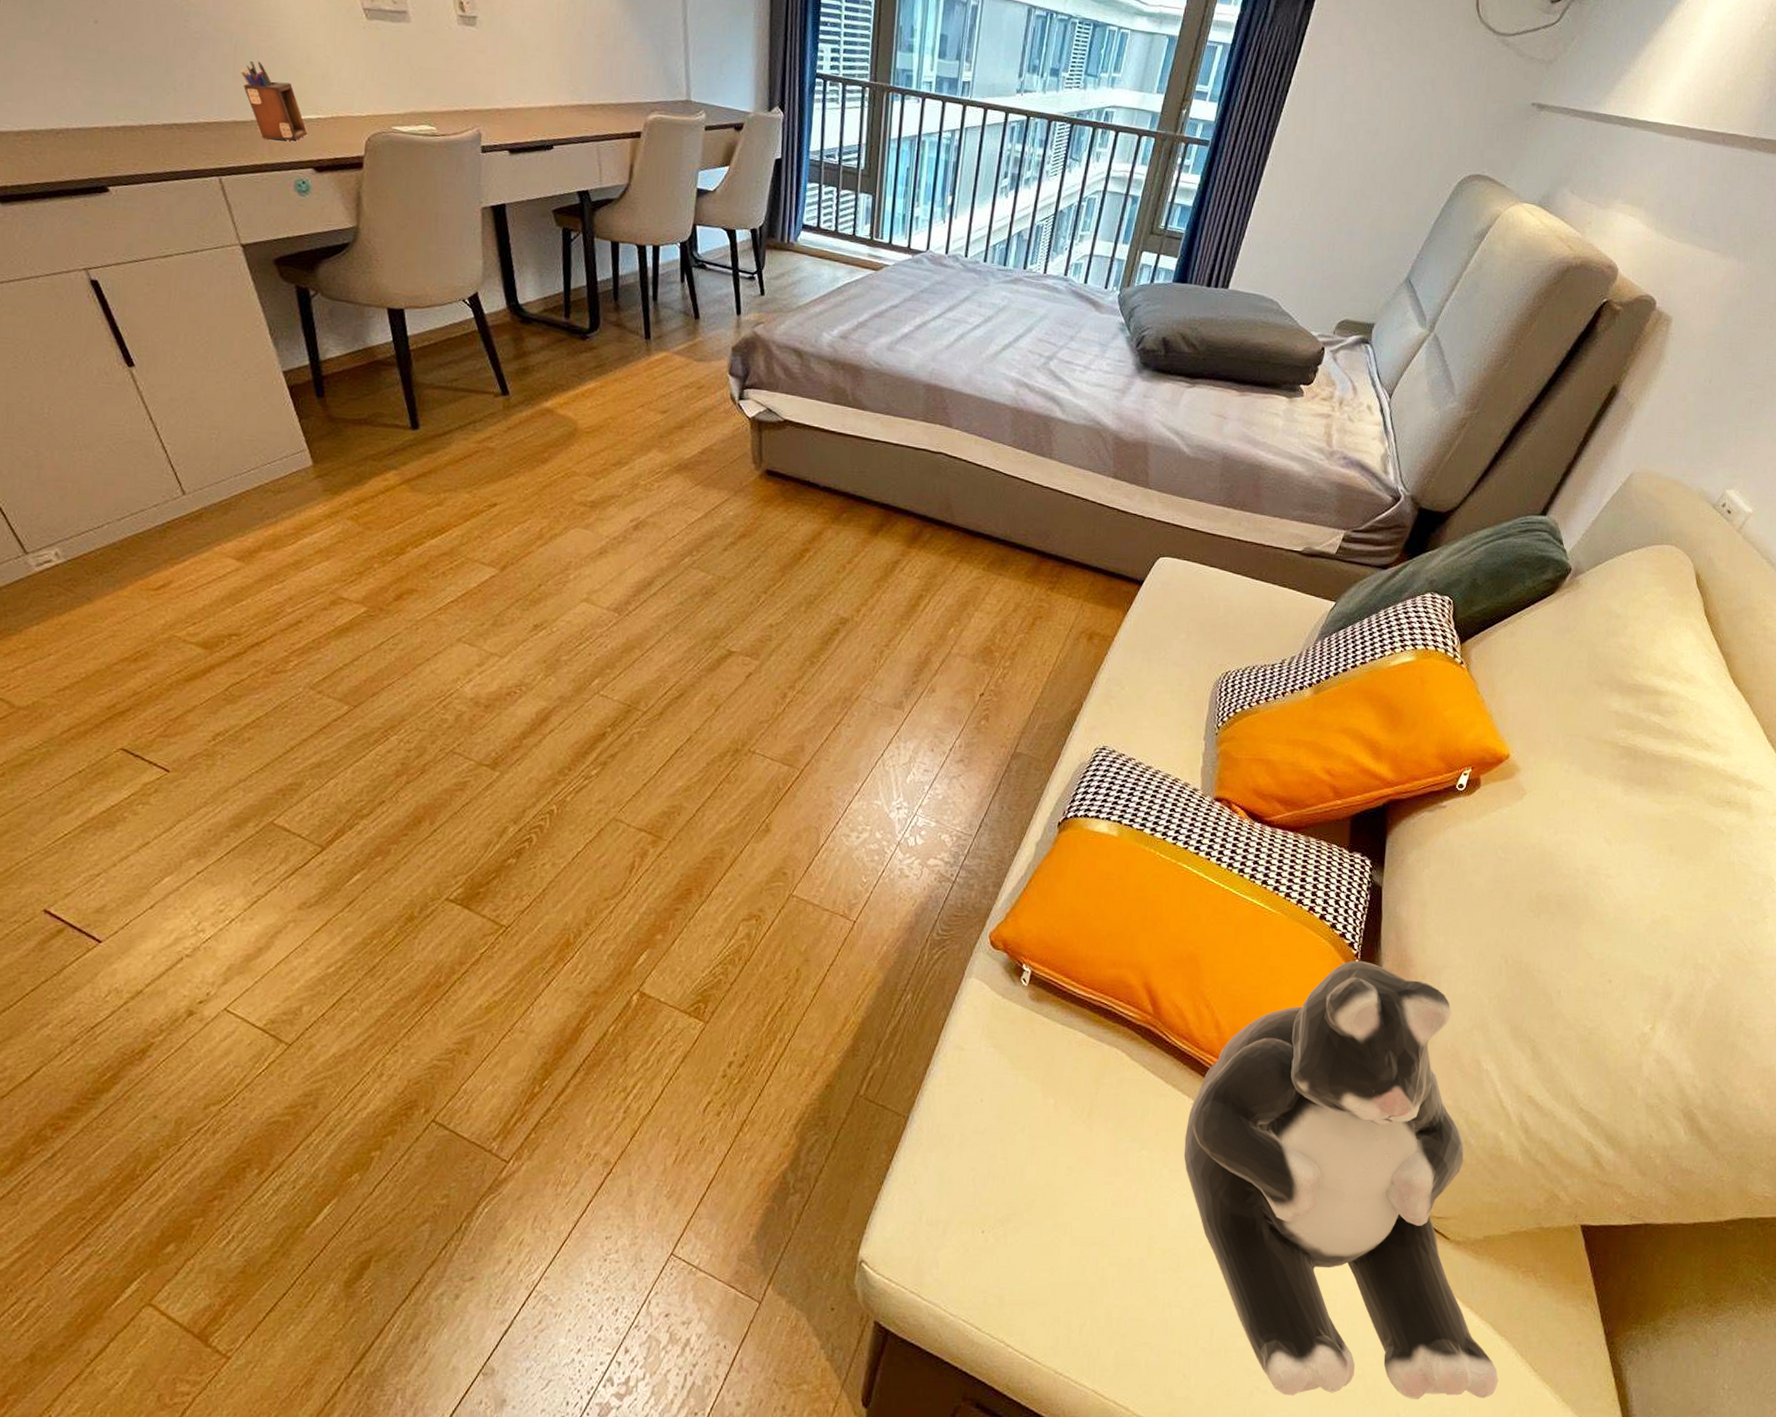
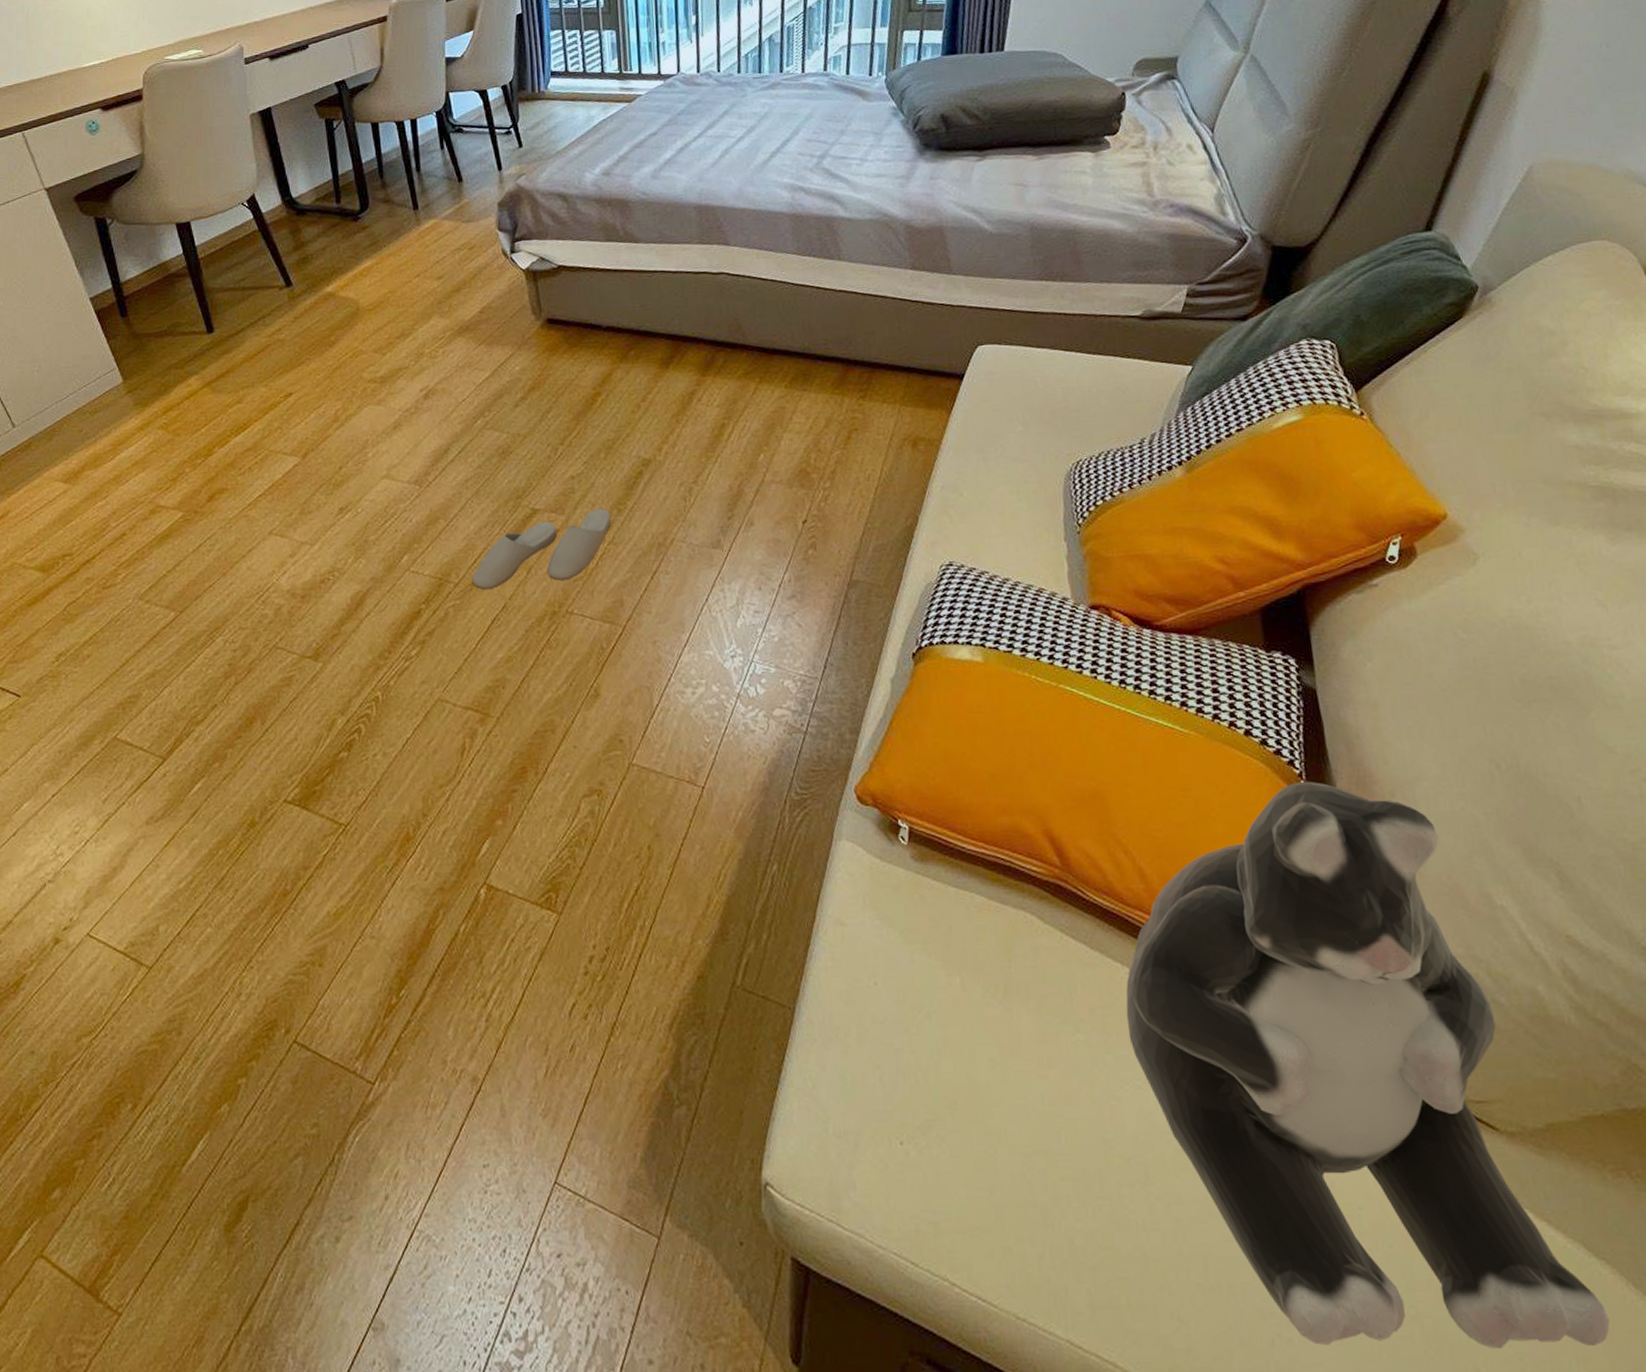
desk organizer: present [241,61,308,141] -> none [33,23,93,91]
slippers: none [660,658,803,722] -> present [472,508,611,590]

